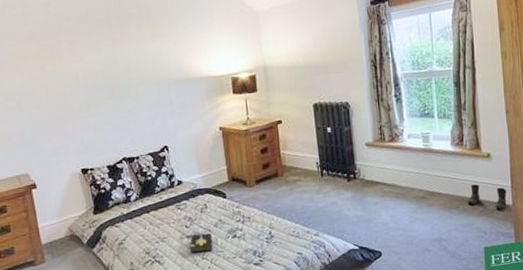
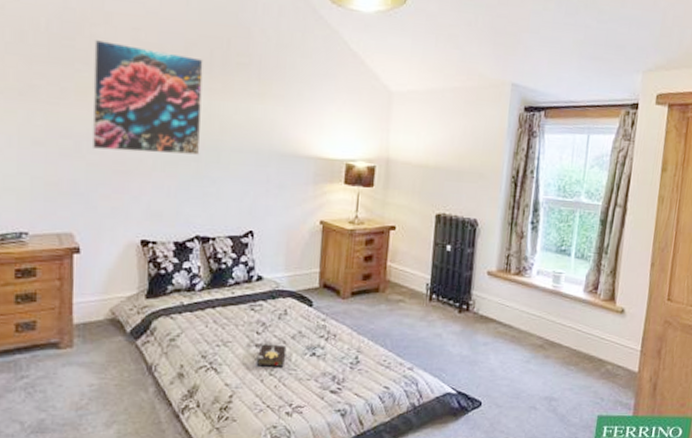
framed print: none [16,16,114,104] -> present [91,40,203,155]
boots: present [467,184,507,209] -> none [589,341,635,375]

